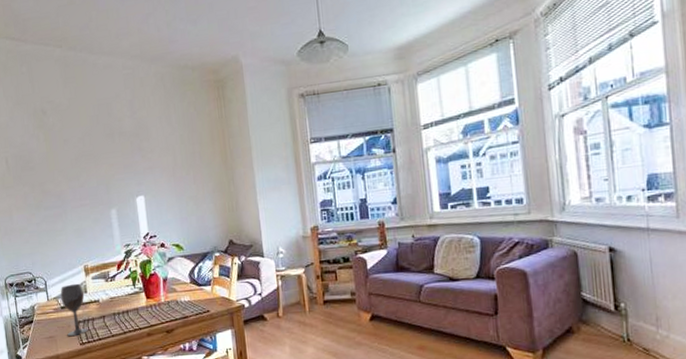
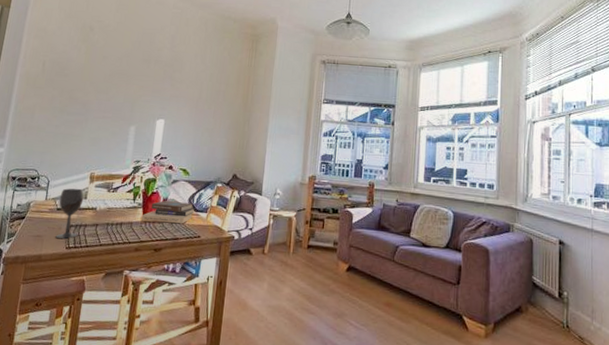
books: none [145,278,197,306] -> present [141,201,194,224]

